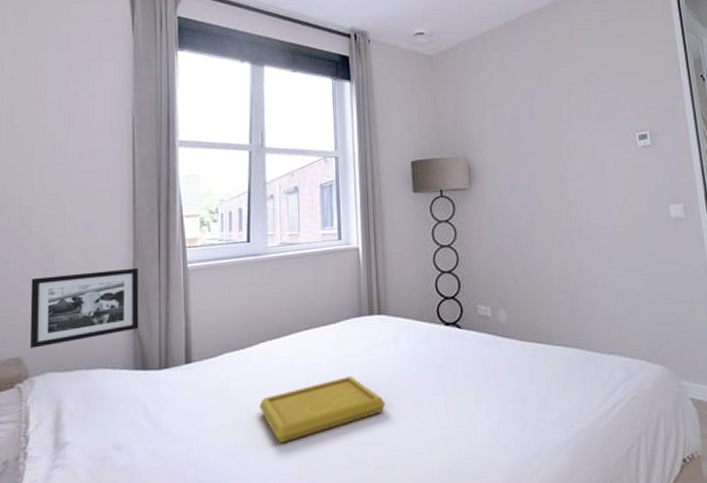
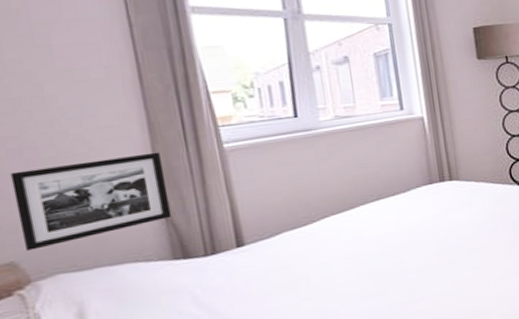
serving tray: present [259,376,385,444] -> none [329,241,464,311]

